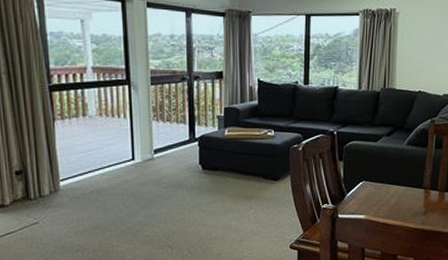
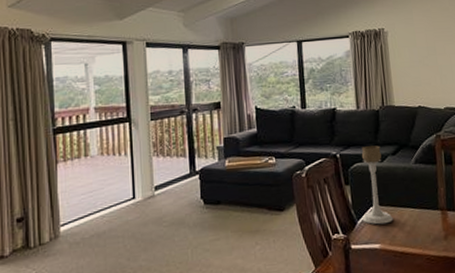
candle holder: none [351,126,380,198] -> present [361,145,393,225]

